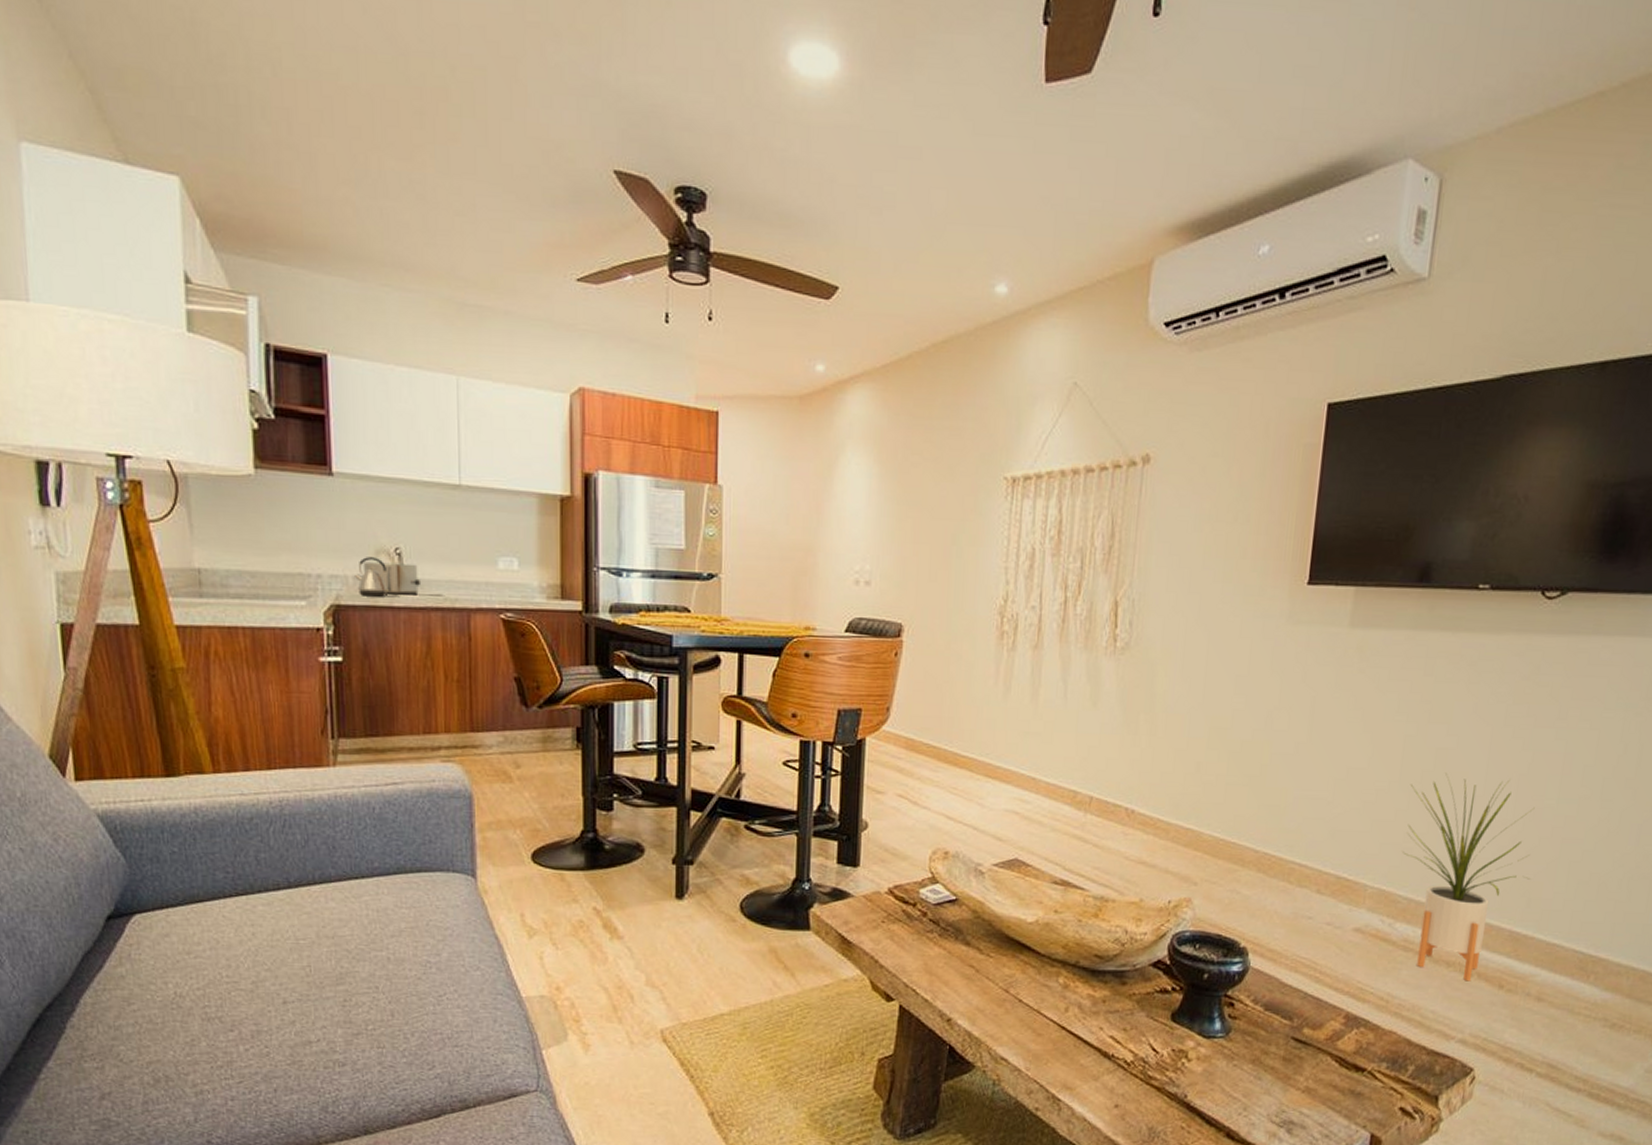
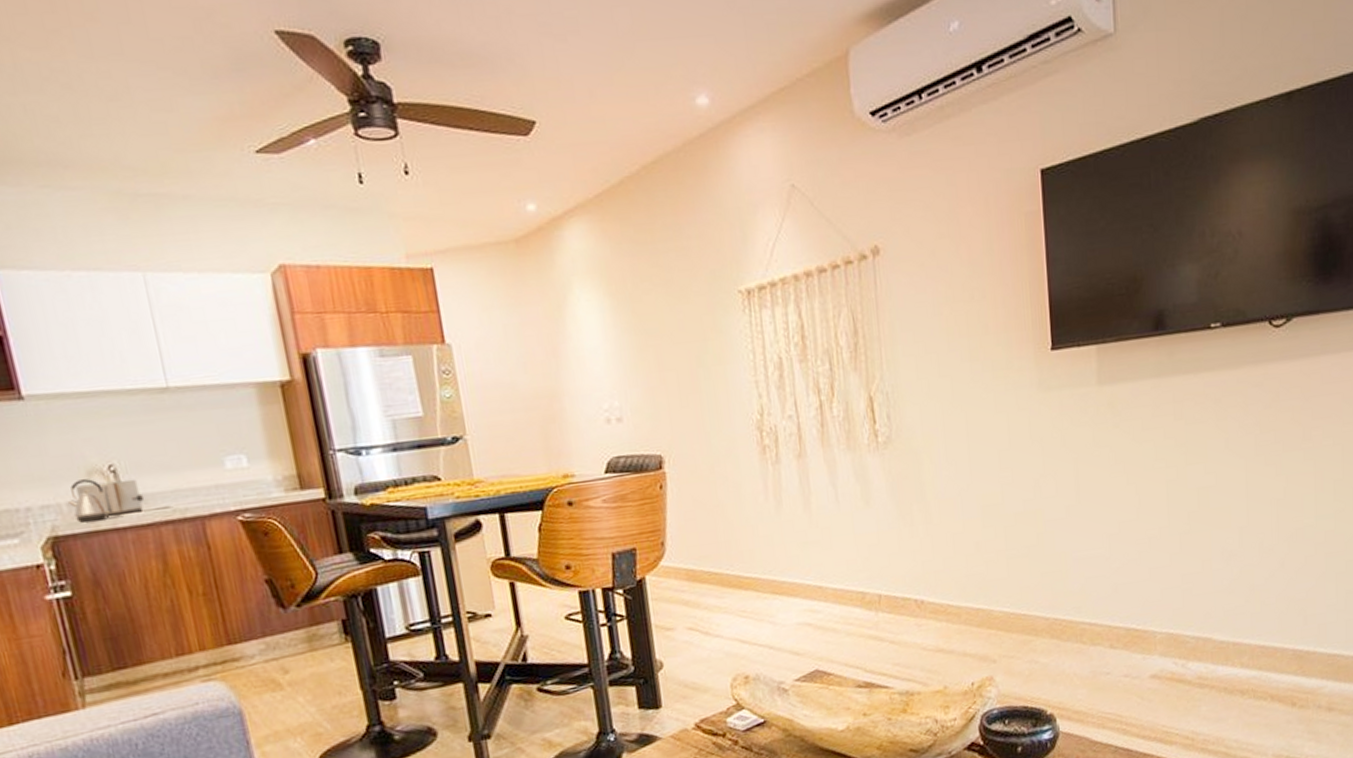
house plant: present [1403,772,1535,982] -> none [1179,505,1303,706]

